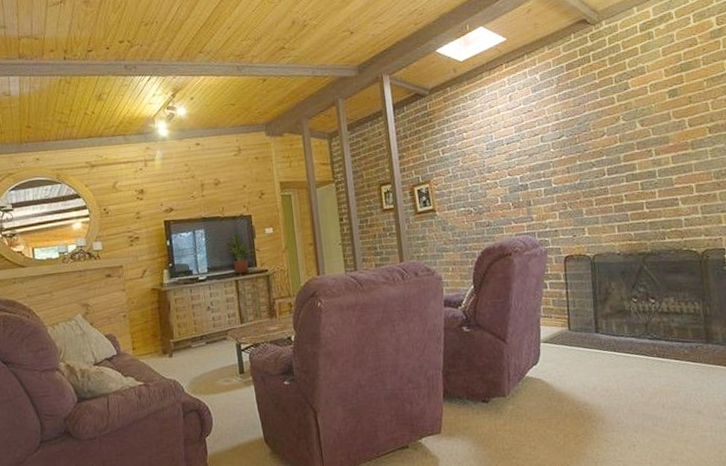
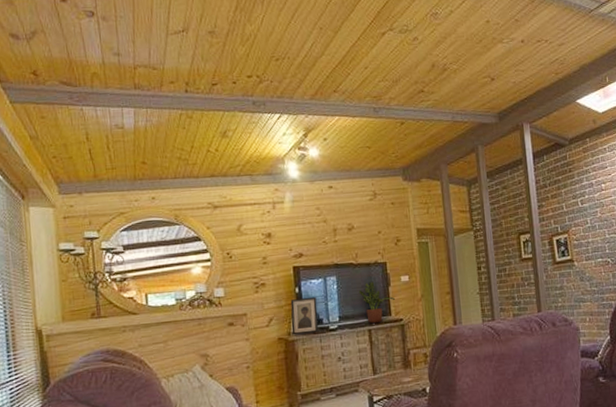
picture frame: none [162,250,188,286] -> present [290,297,318,335]

